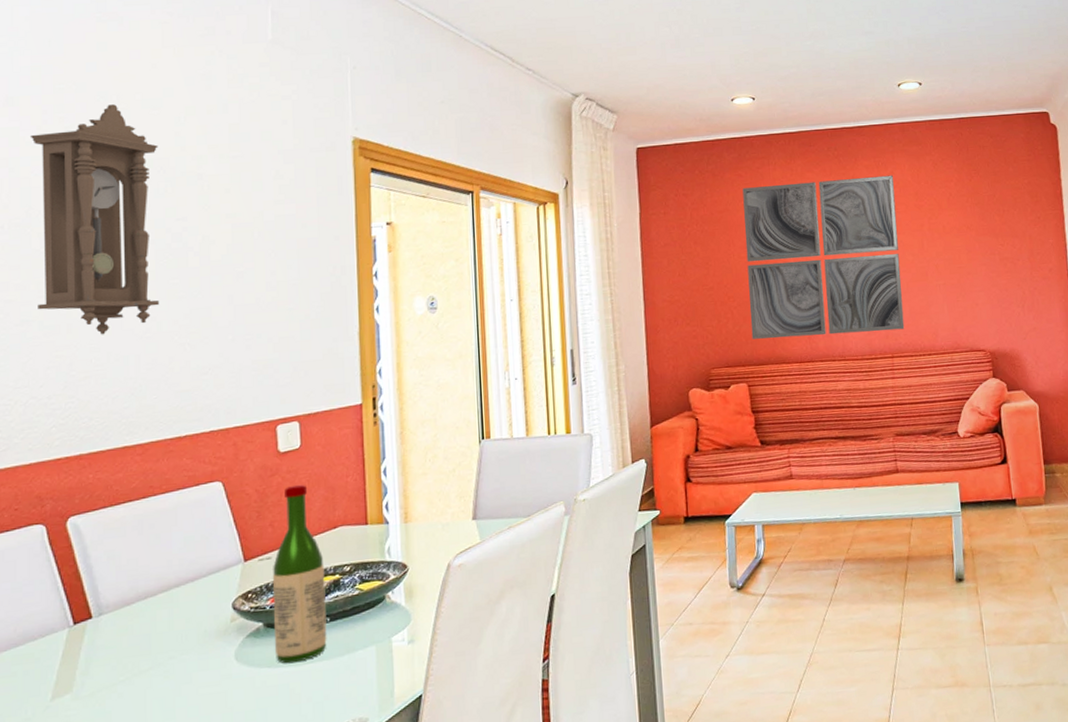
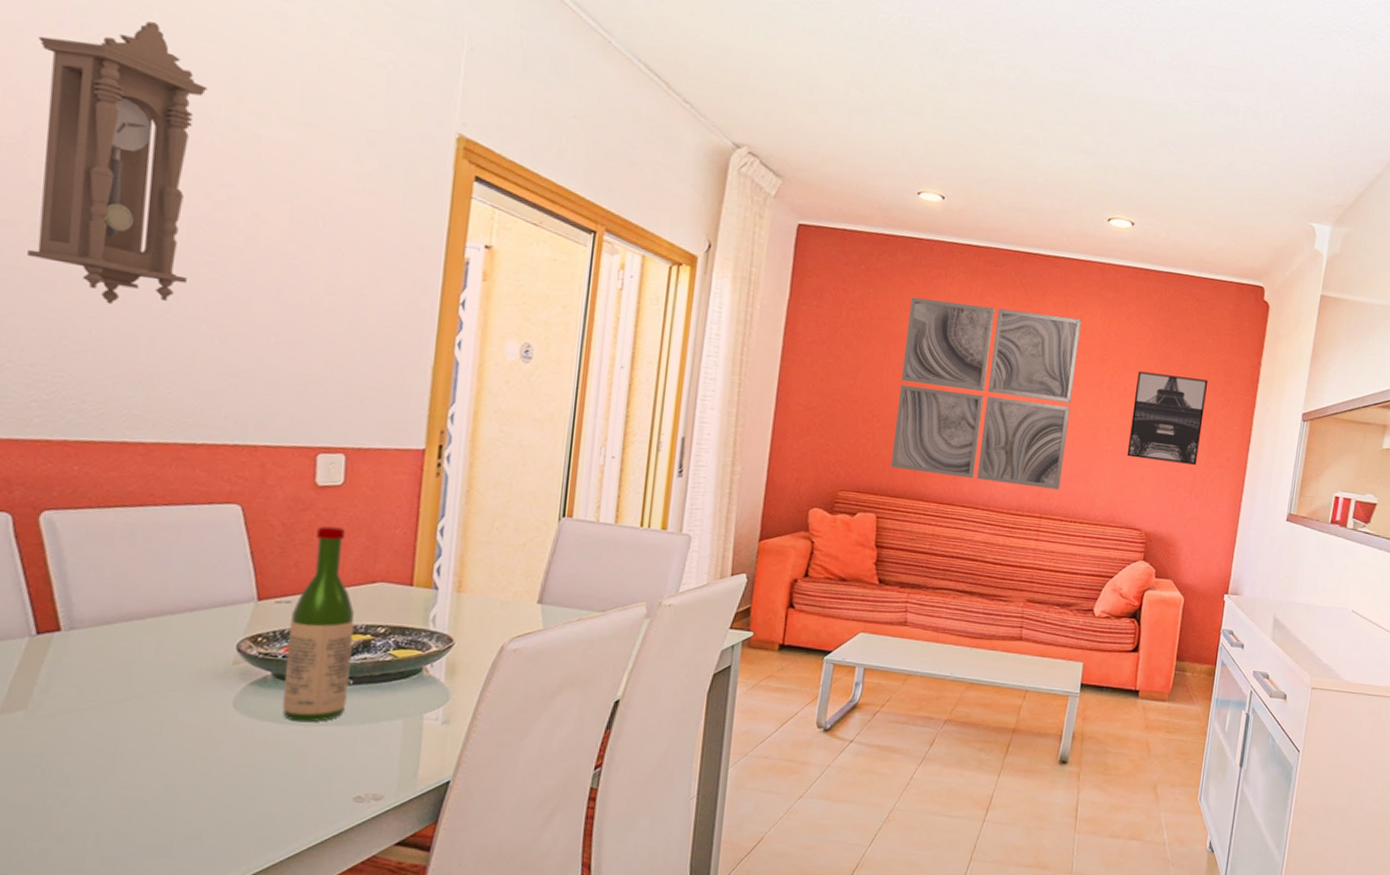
wall art: none [952,204,1023,287] -> present [1126,371,1209,465]

